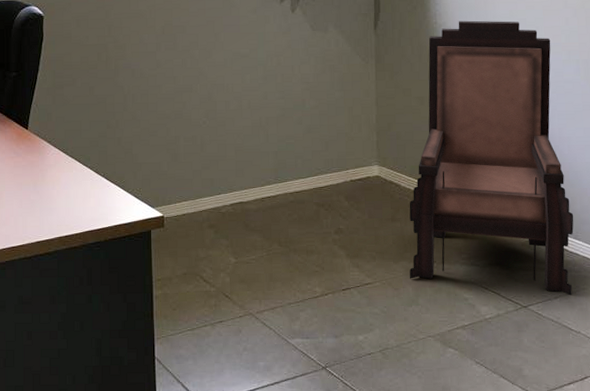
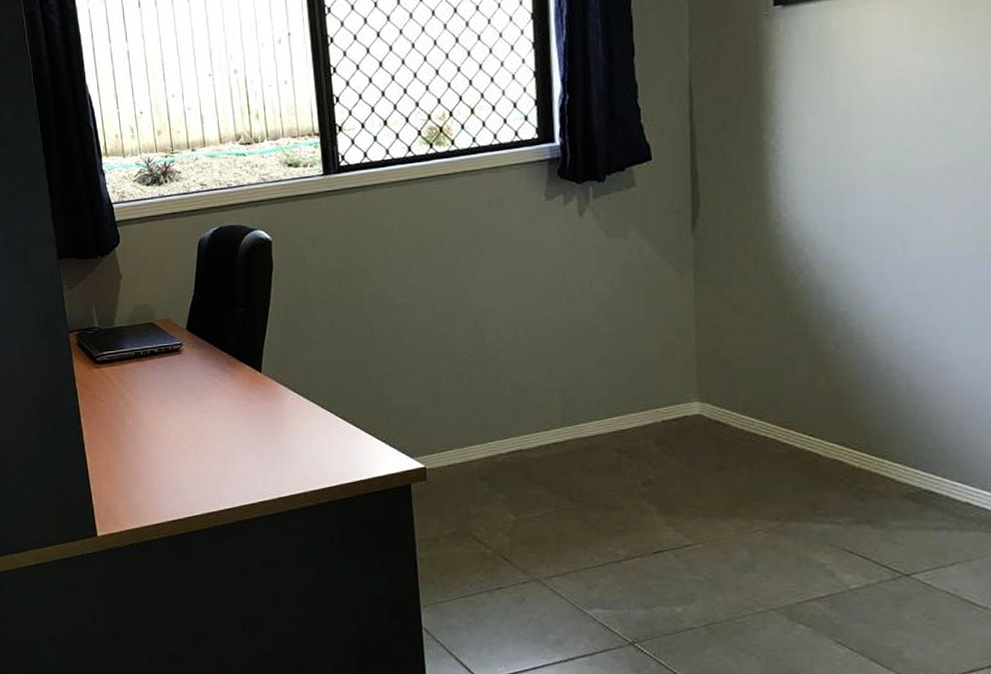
armchair: present [409,20,574,296] -> none [742,207,982,562]

